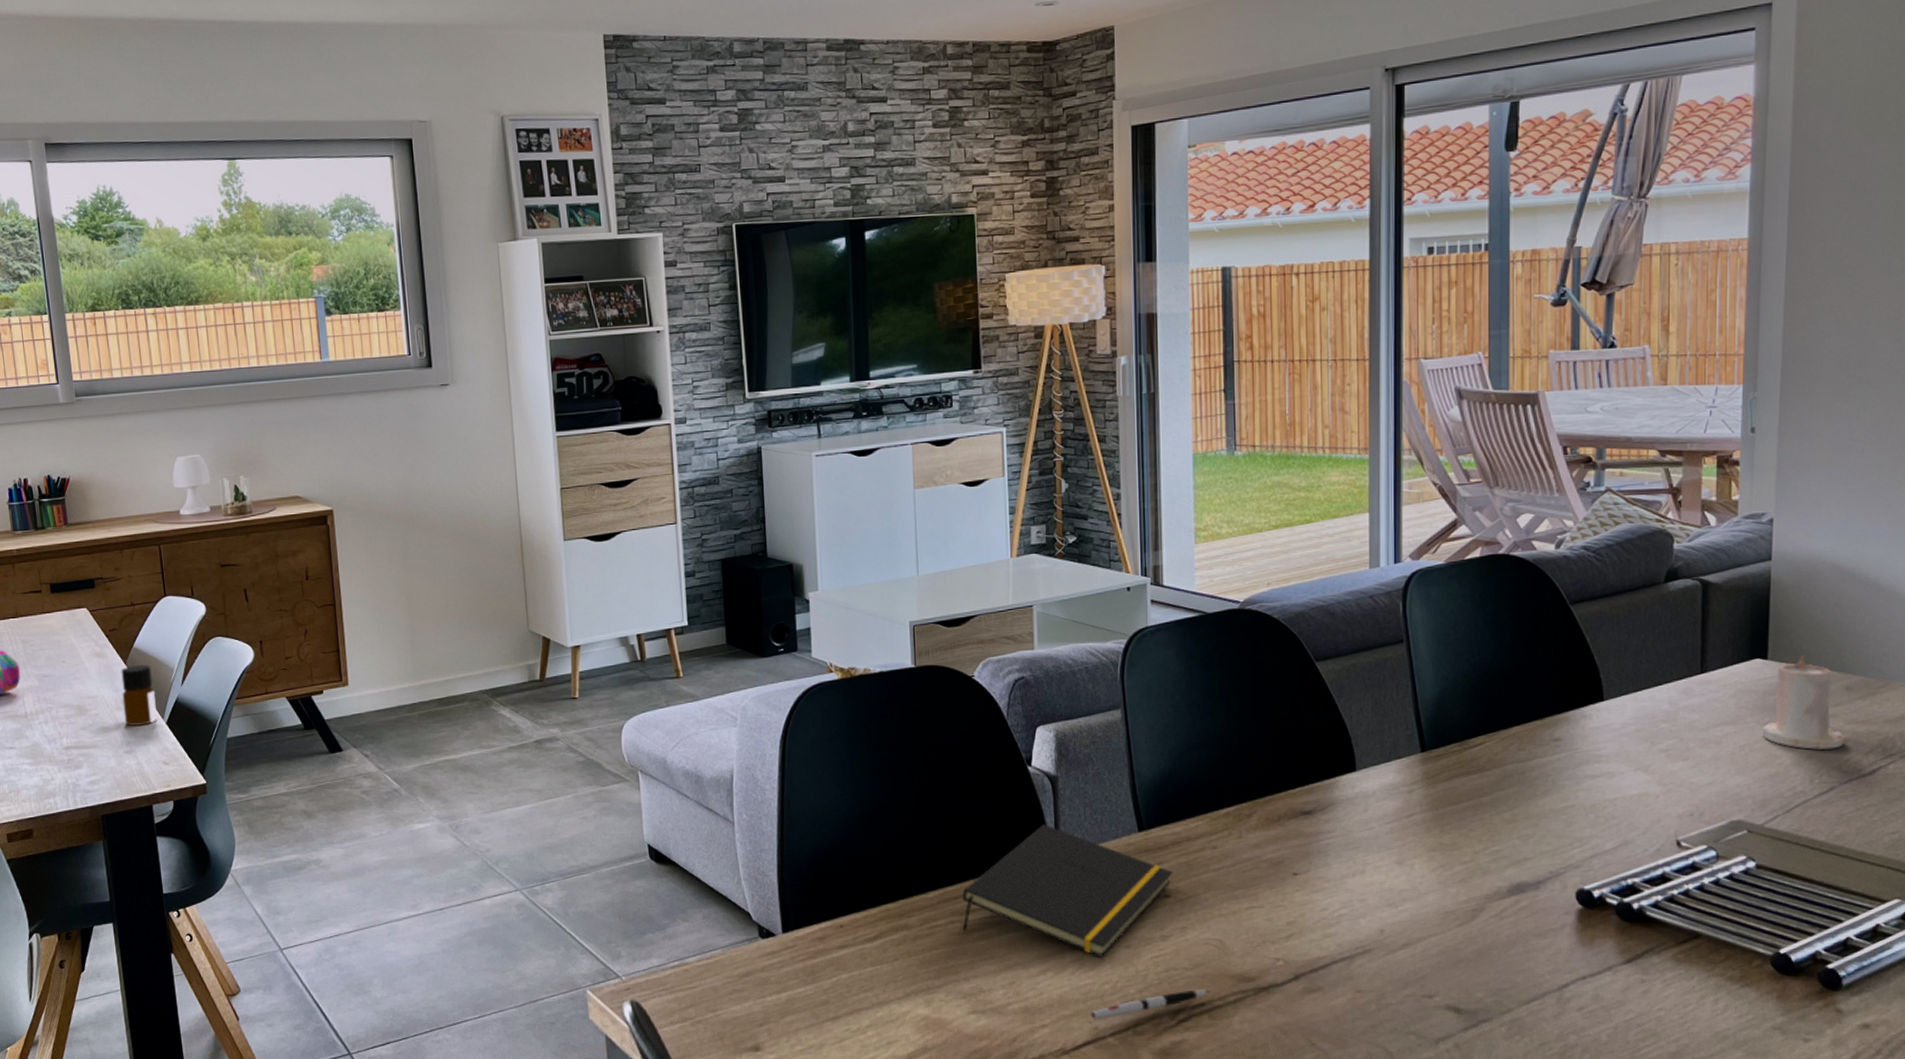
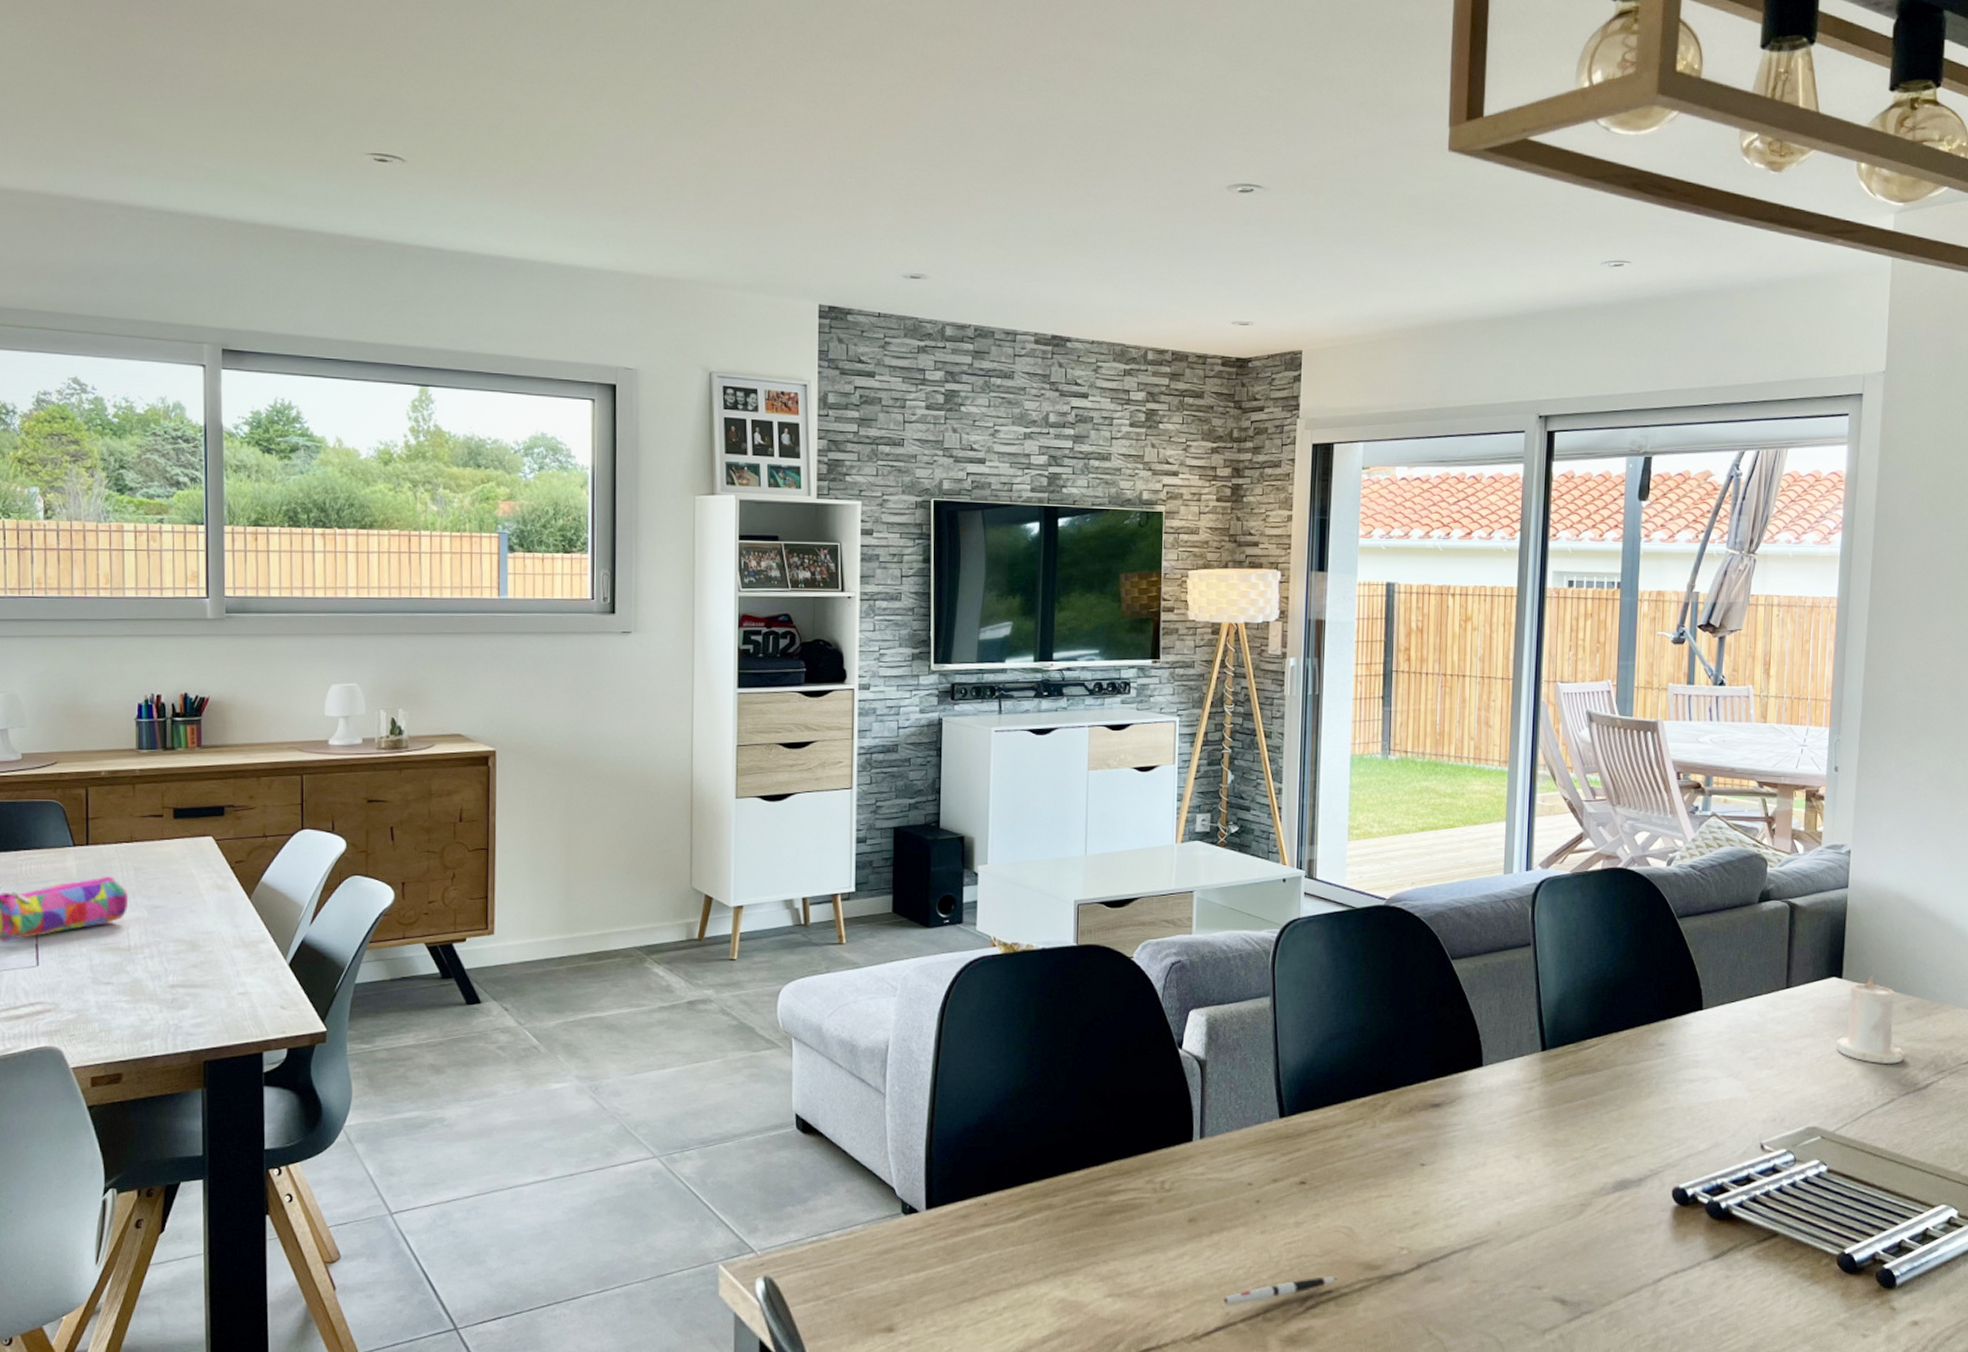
bottle: present [121,665,157,727] -> none [241,901,280,967]
notepad: present [962,825,1173,958] -> none [1105,1108,1310,1242]

